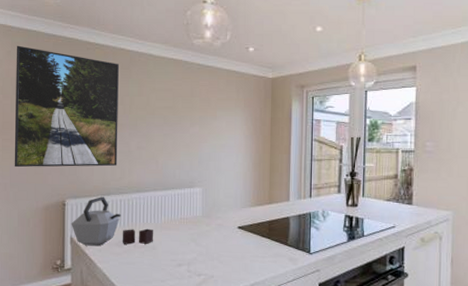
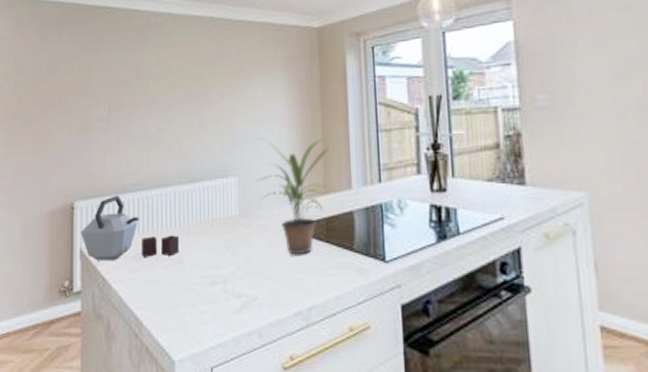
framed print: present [14,45,119,168] -> none [17,18,134,165]
potted plant: none [216,160,275,247] -> present [256,137,330,255]

